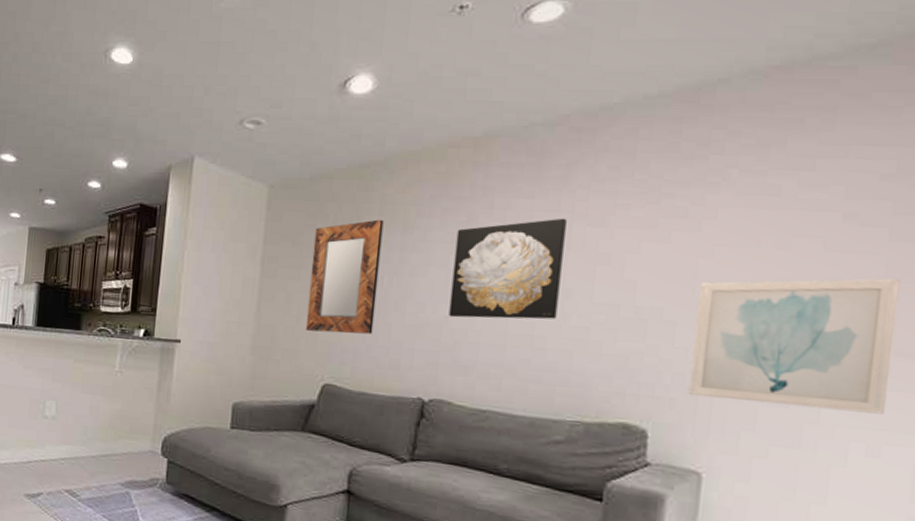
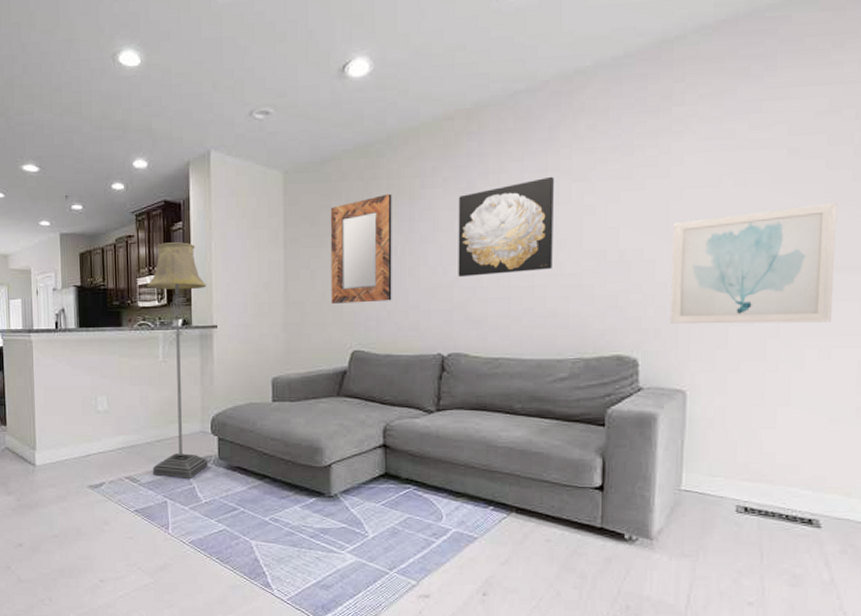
floor lamp: none [94,247,174,500] -> present [146,242,209,478]

